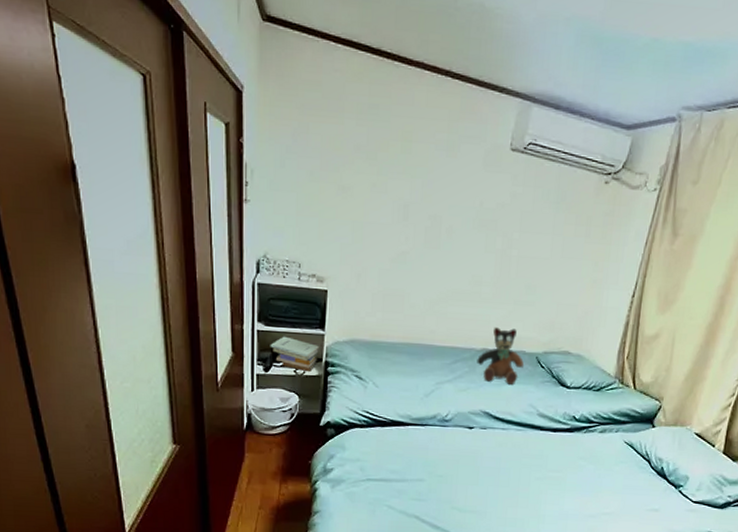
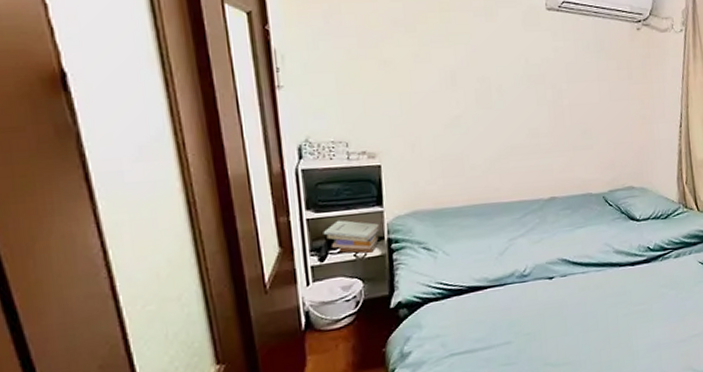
stuffed animal: present [477,327,525,385] -> none [546,173,593,229]

